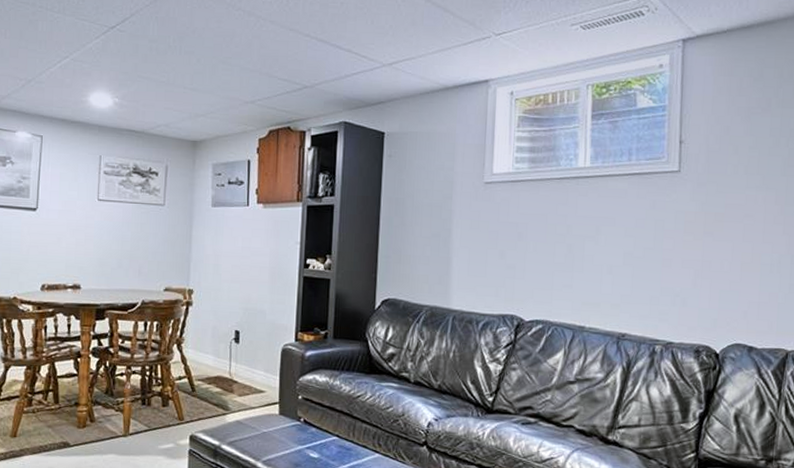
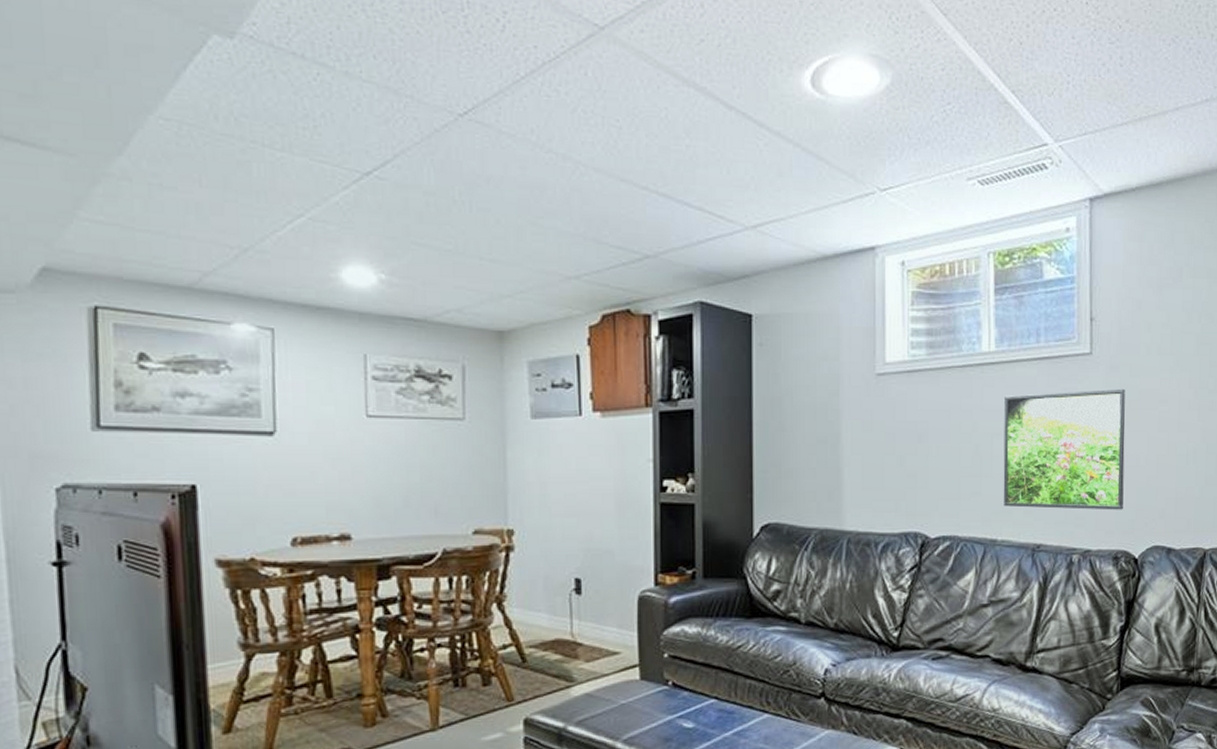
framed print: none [592,202,711,309] -> present [1003,388,1125,510]

